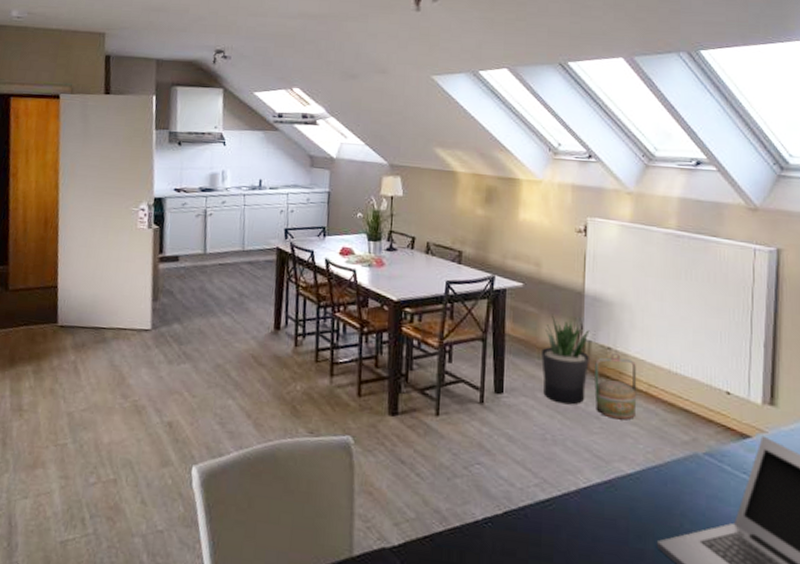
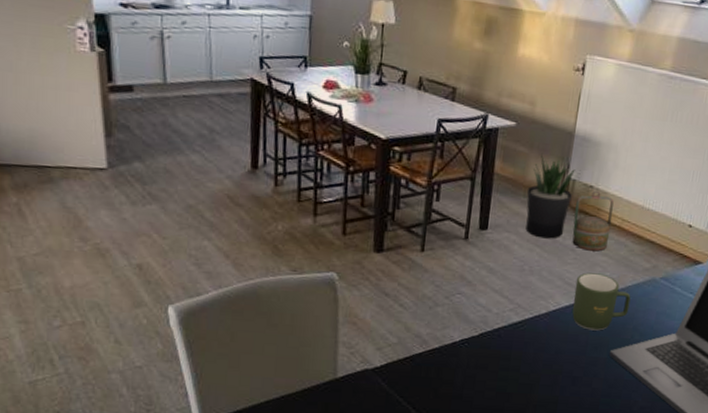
mug: none [605,444,672,516] -> present [572,272,631,331]

